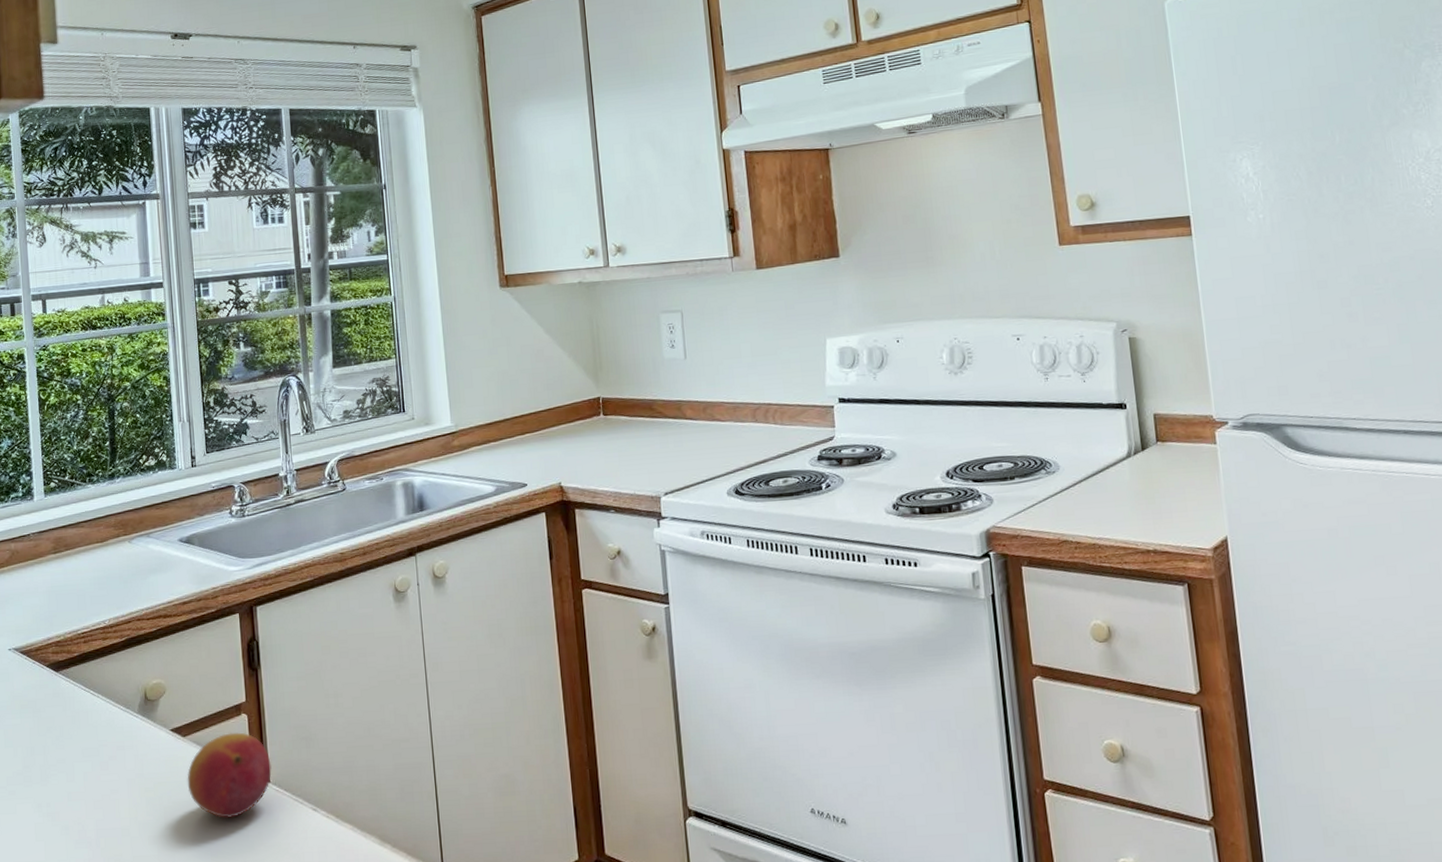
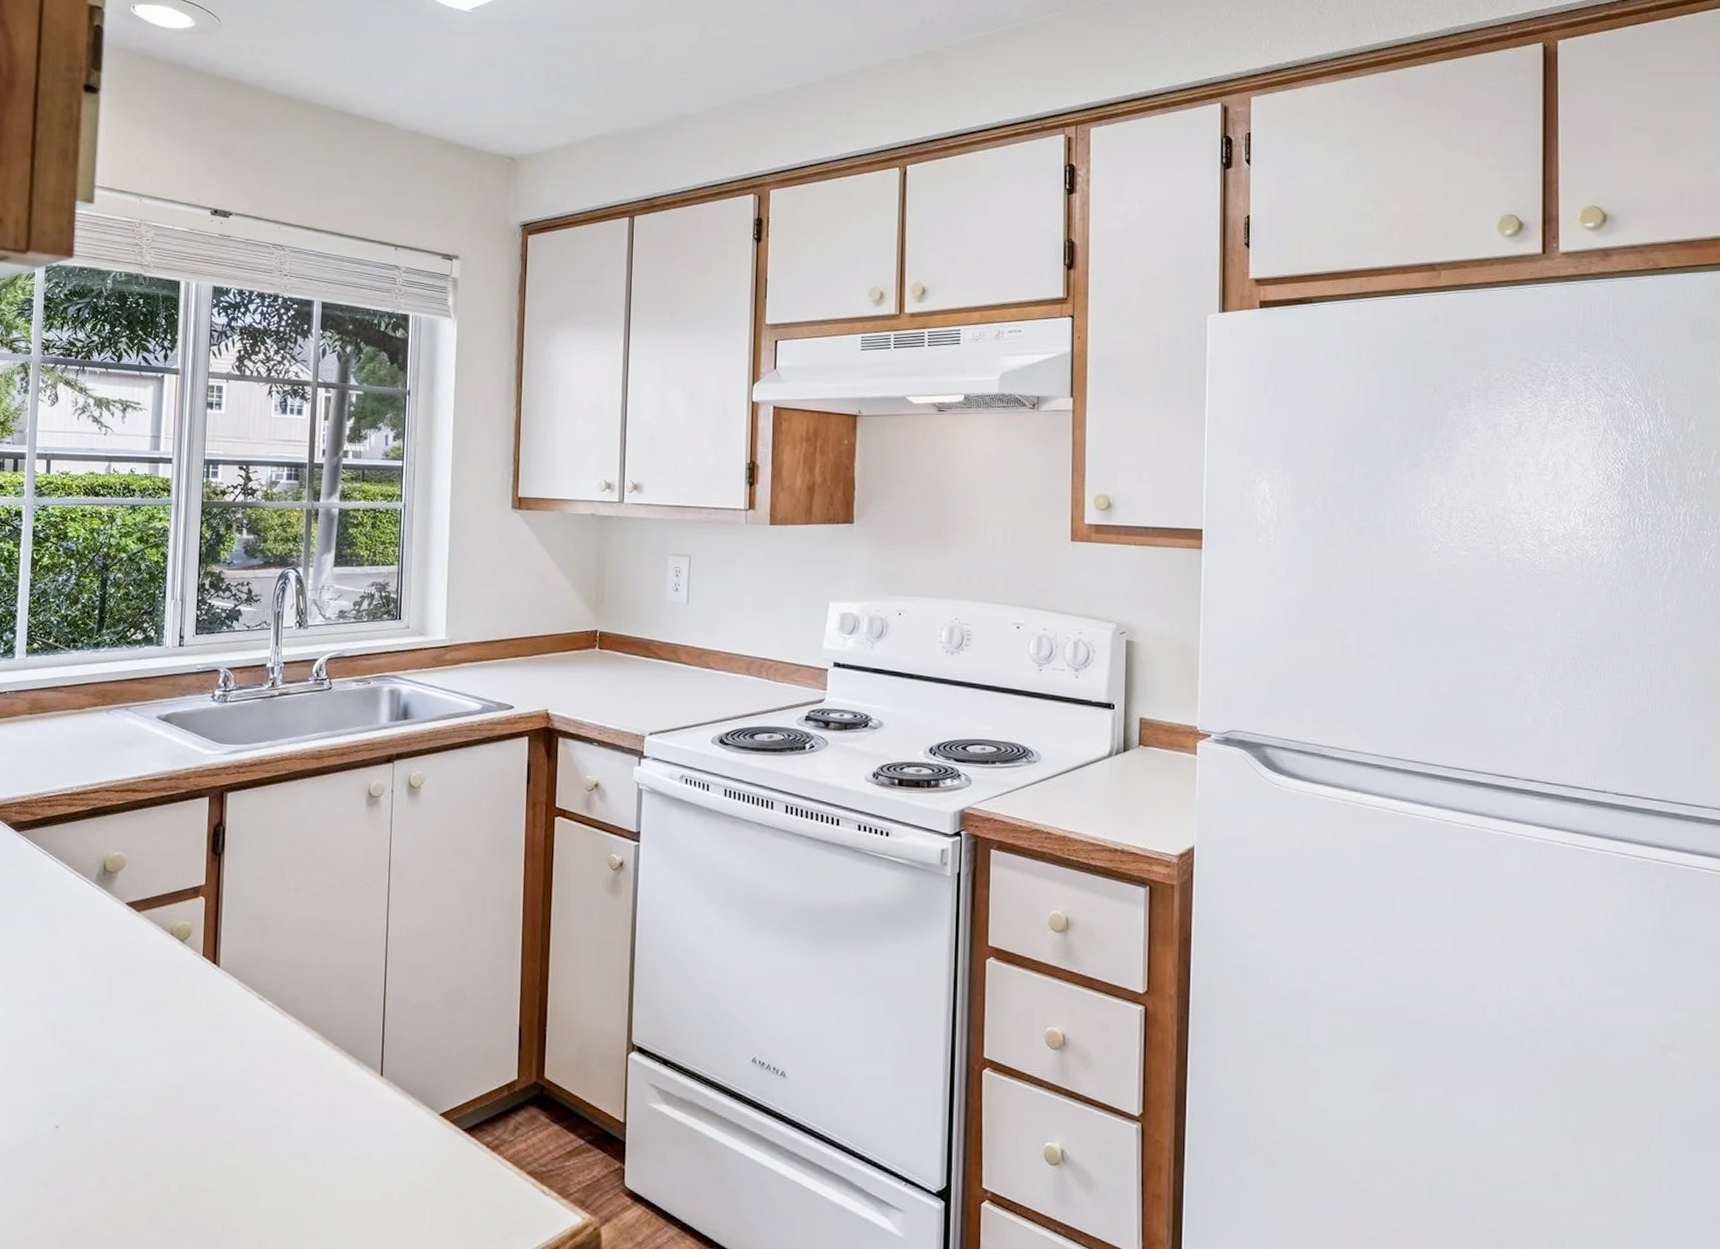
fruit: present [187,732,272,819] -> none [136,913,223,998]

